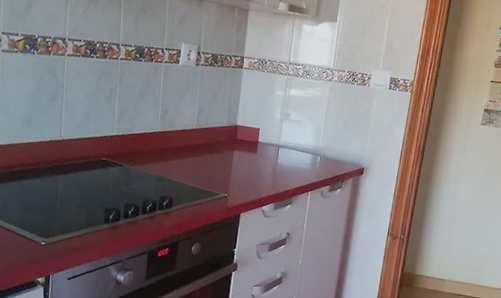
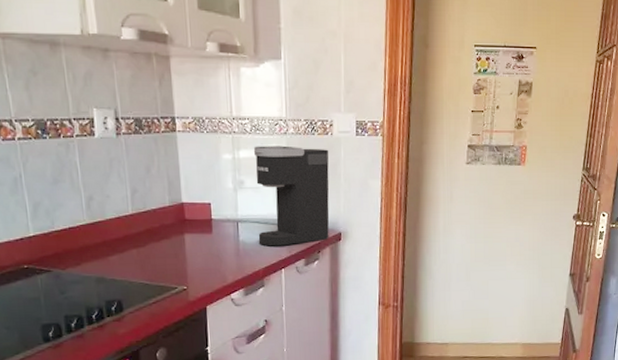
coffee maker: none [293,87,365,173] -> present [253,146,330,247]

